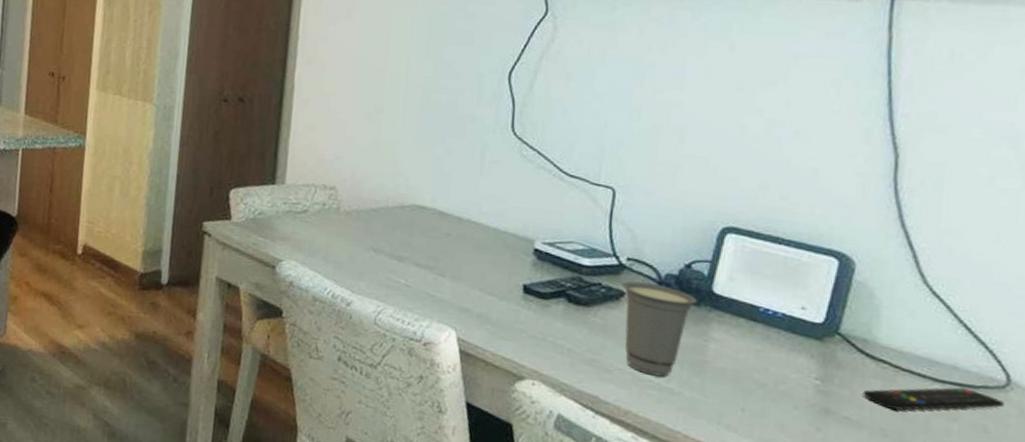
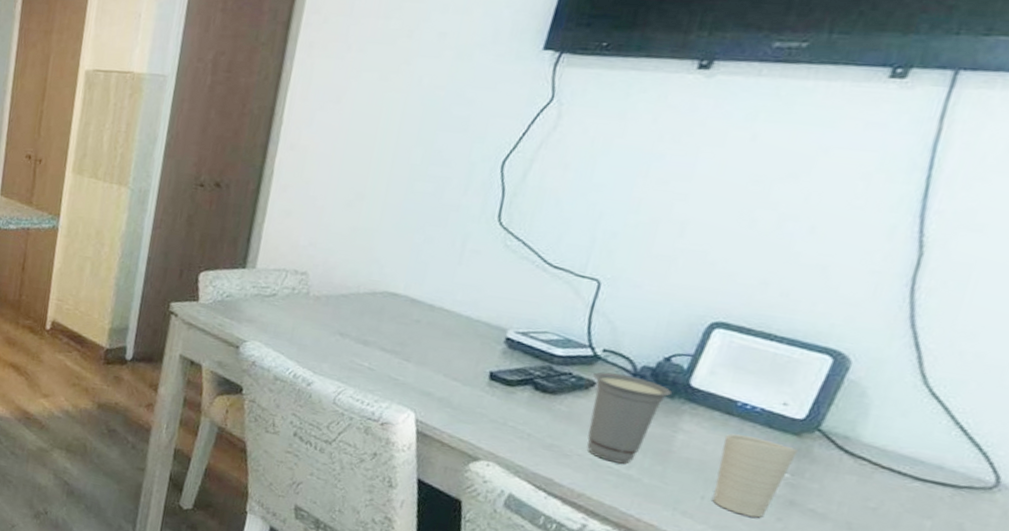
cup: none [752,341,823,429] -> present [712,433,798,518]
remote control: present [862,387,1004,411] -> none [833,484,988,508]

